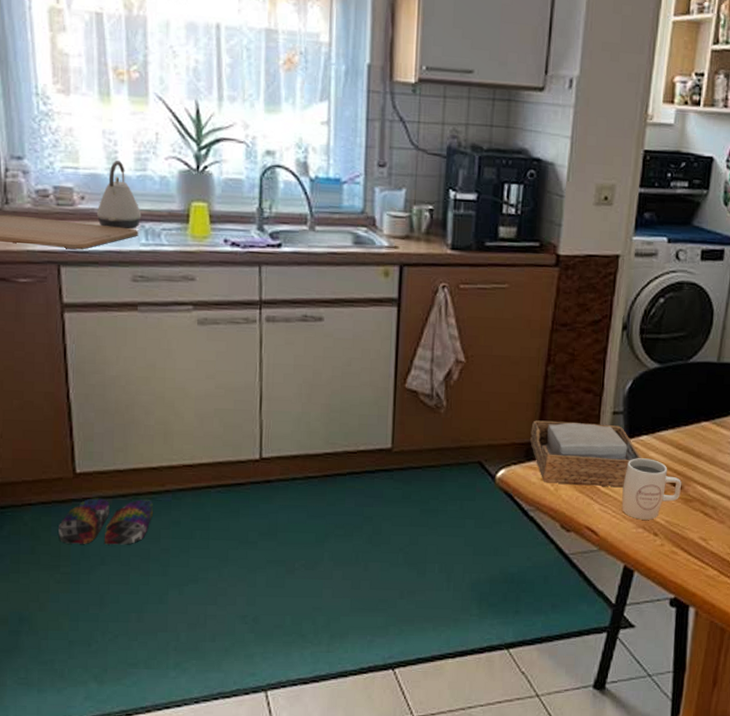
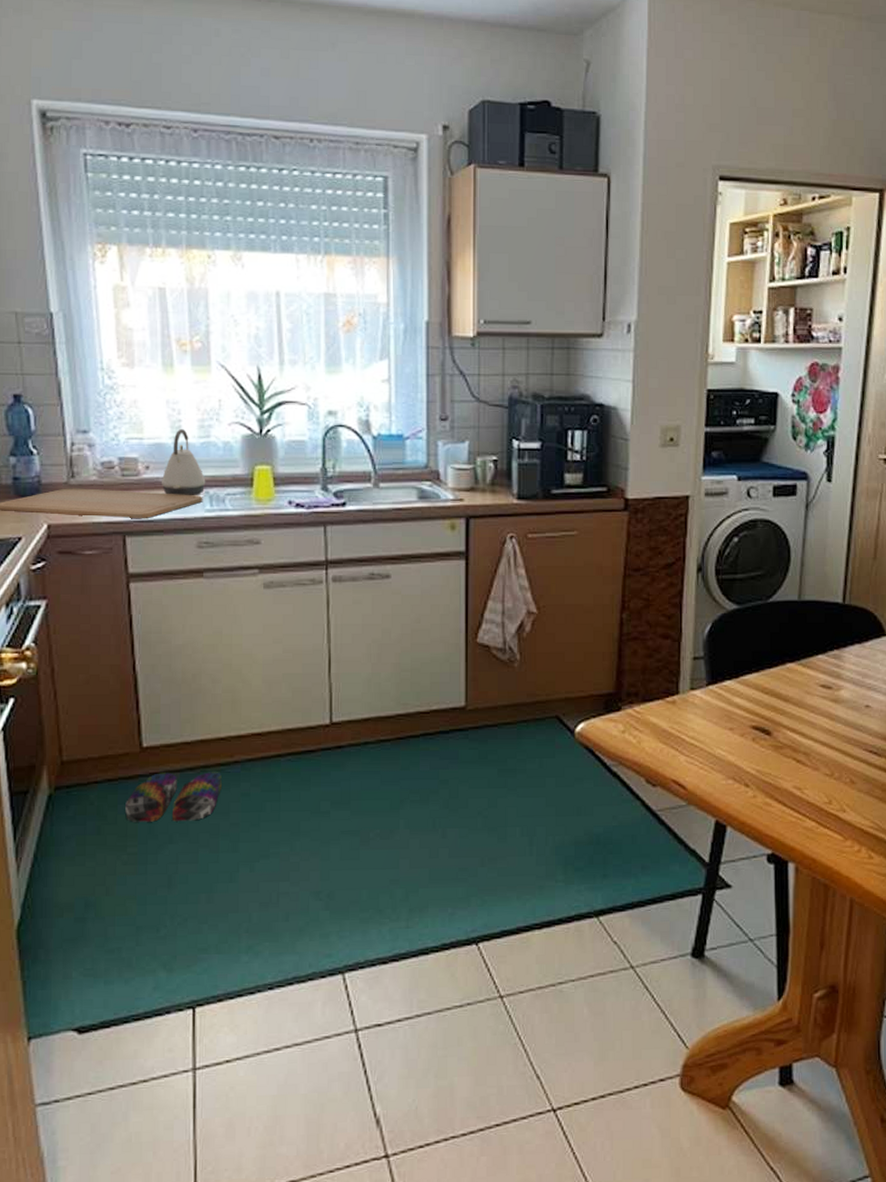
napkin holder: present [530,420,642,488] -> none [609,669,727,737]
mug: present [621,458,682,520] -> none [709,705,771,770]

